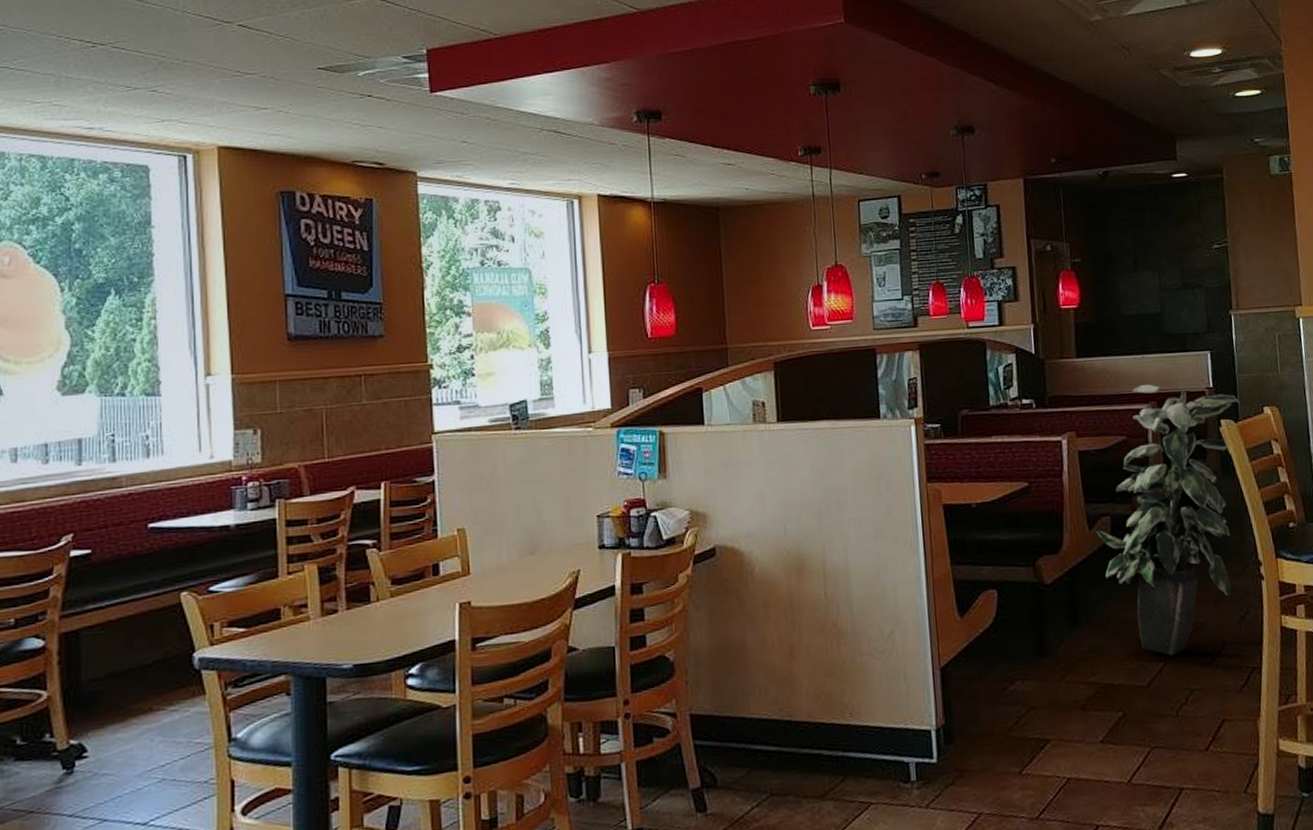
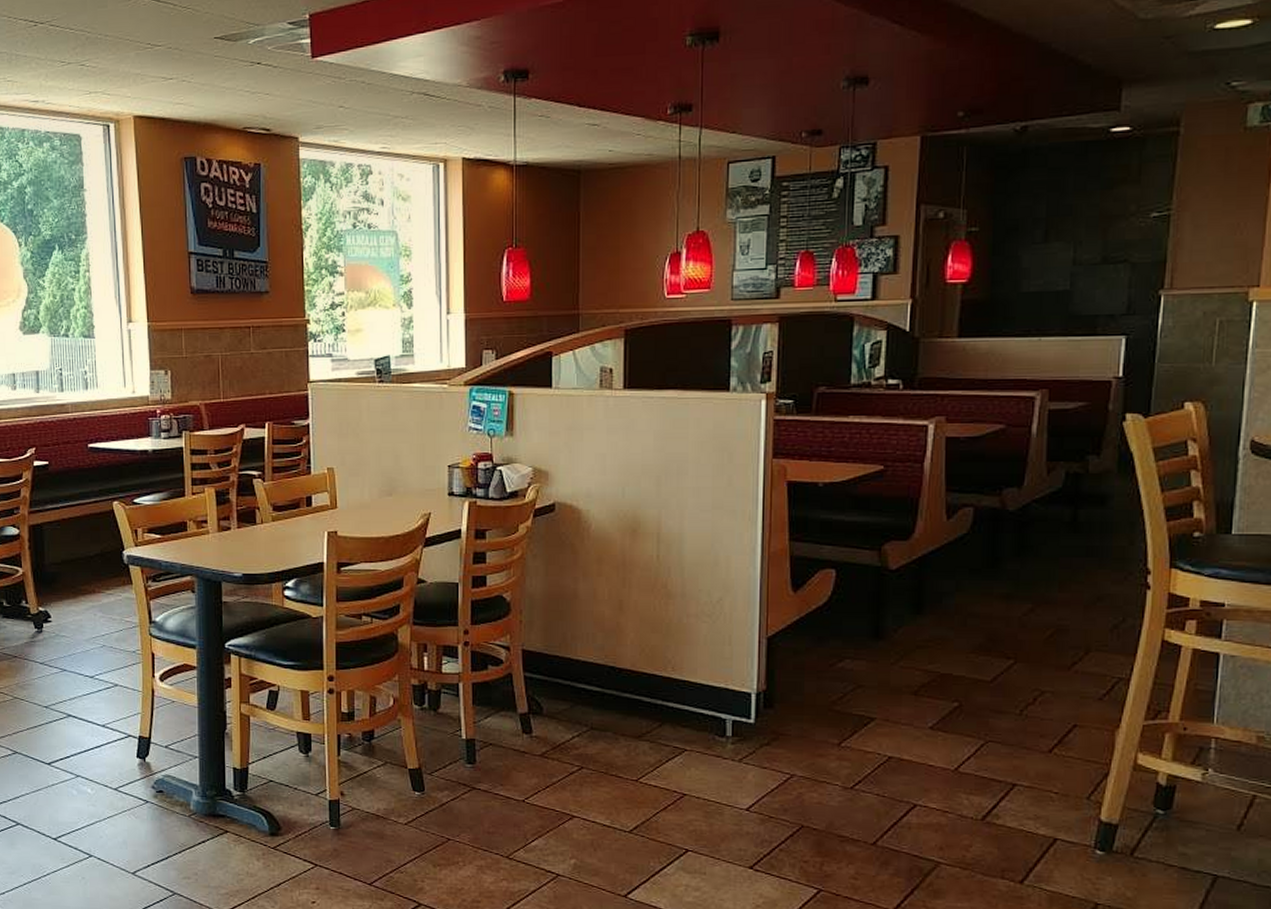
indoor plant: present [1096,384,1241,656] -> none [954,369,1155,655]

